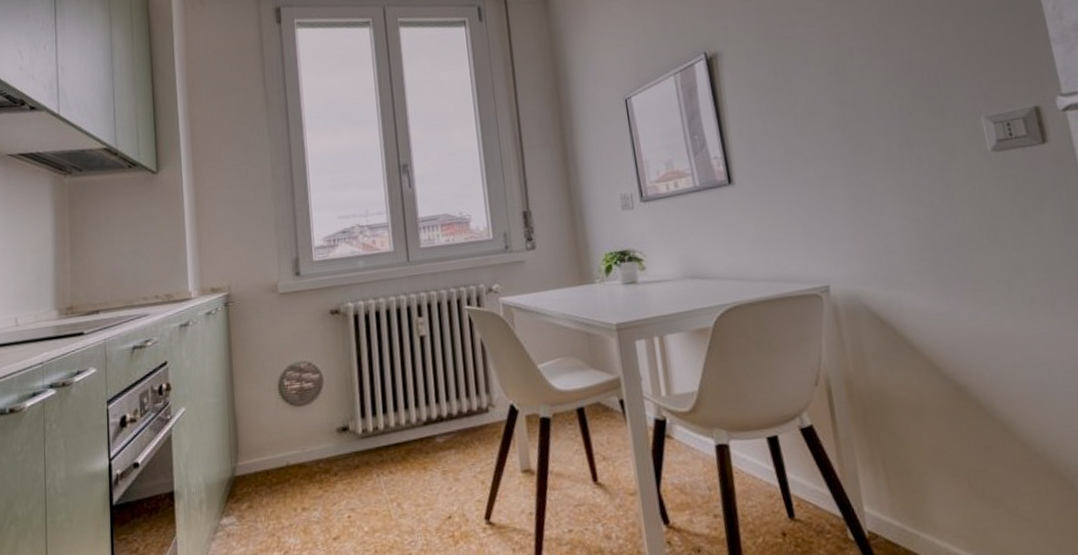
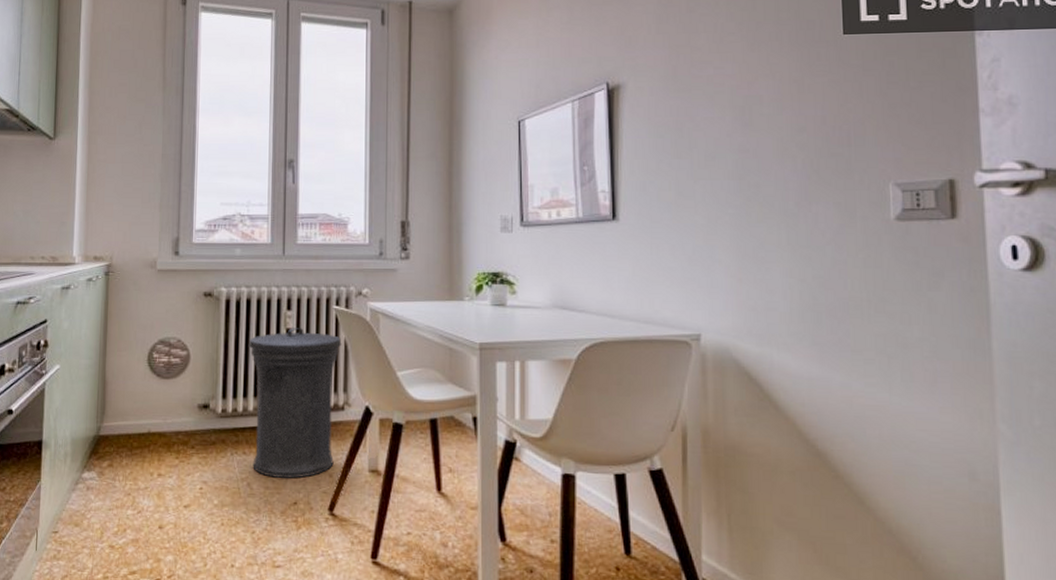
trash can: none [382,333,485,494] -> present [248,328,342,479]

